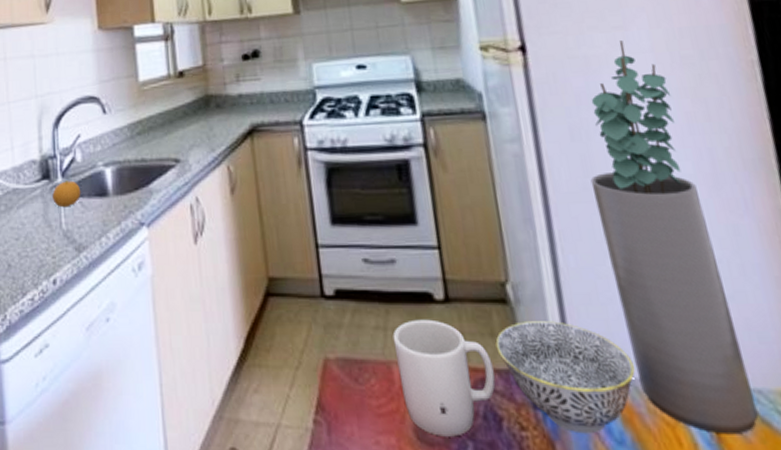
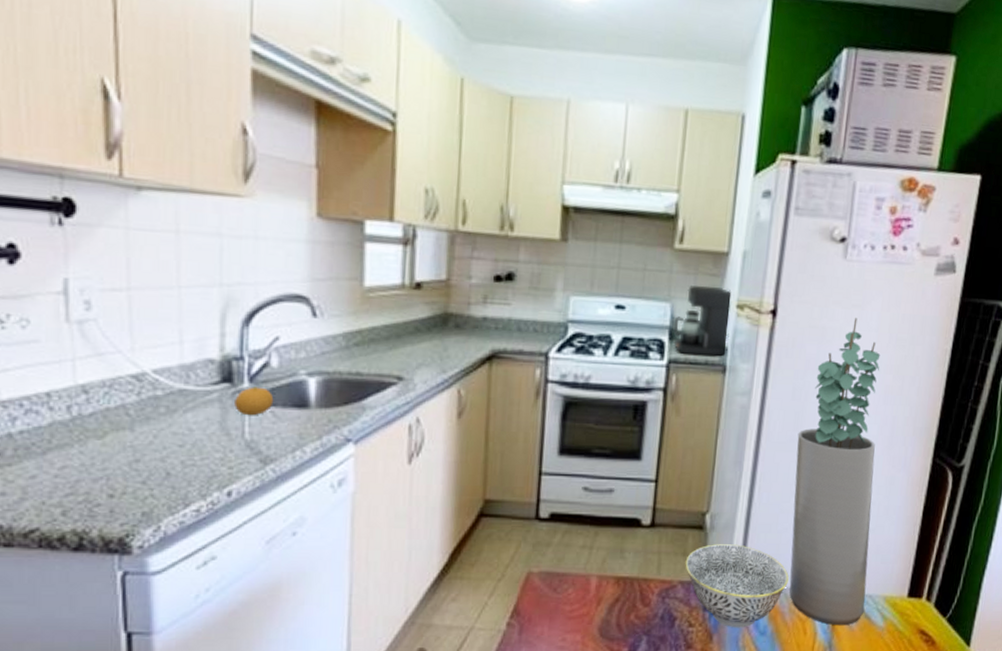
mug: present [392,319,496,437] -> none [595,540,679,633]
coffee maker: none [417,32,480,106] -> present [673,285,730,357]

